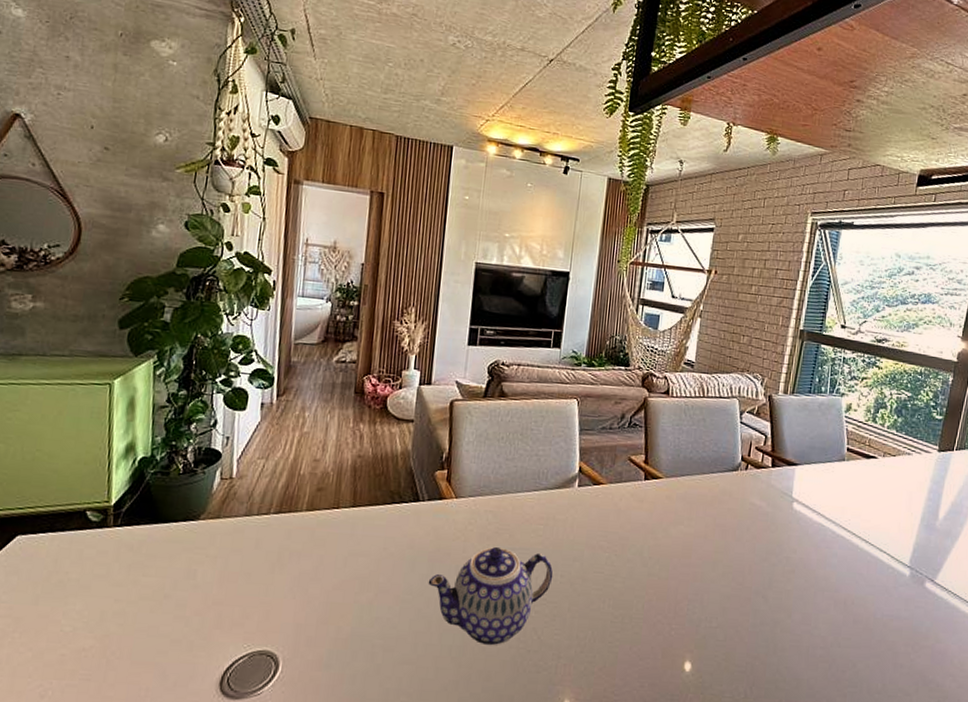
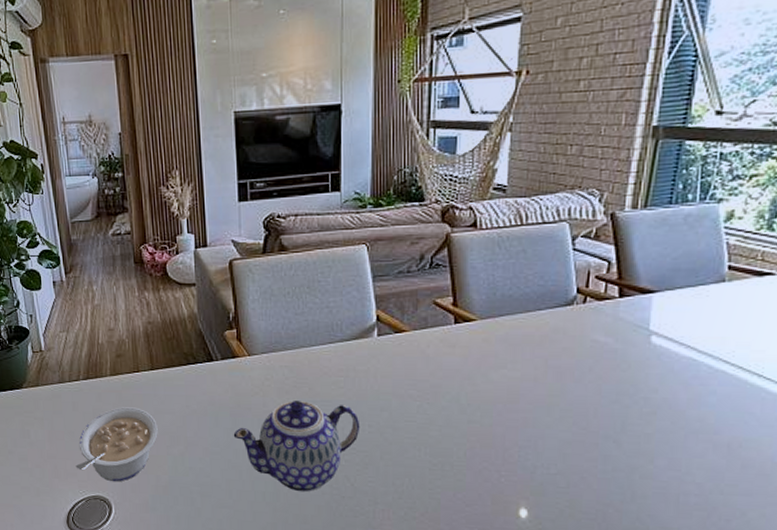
legume: none [244,546,349,634] -> present [75,407,158,482]

